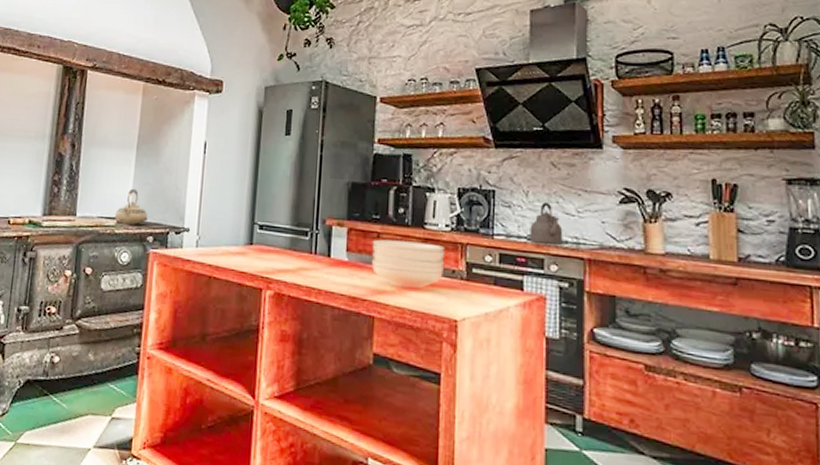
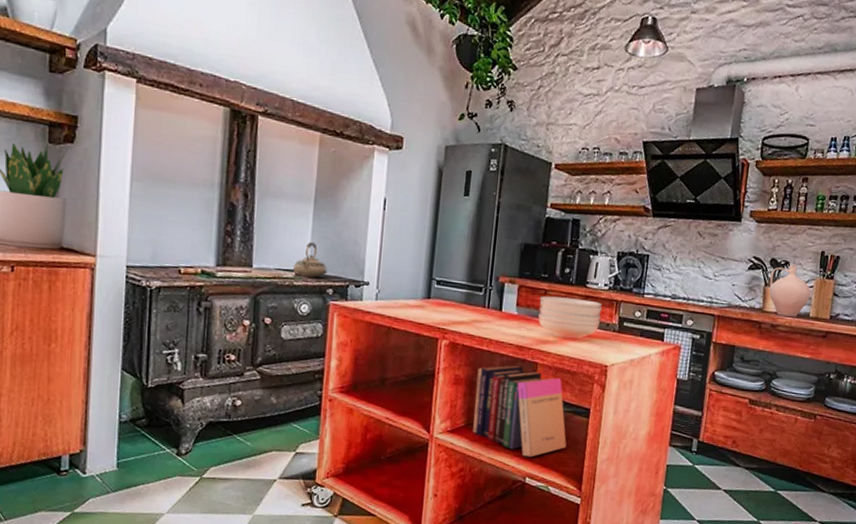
books: none [303,319,415,433] -> present [473,365,567,458]
kettle: present [530,202,563,245] -> none [673,267,701,303]
ceramic jug: none [650,196,708,260] -> present [769,265,812,317]

